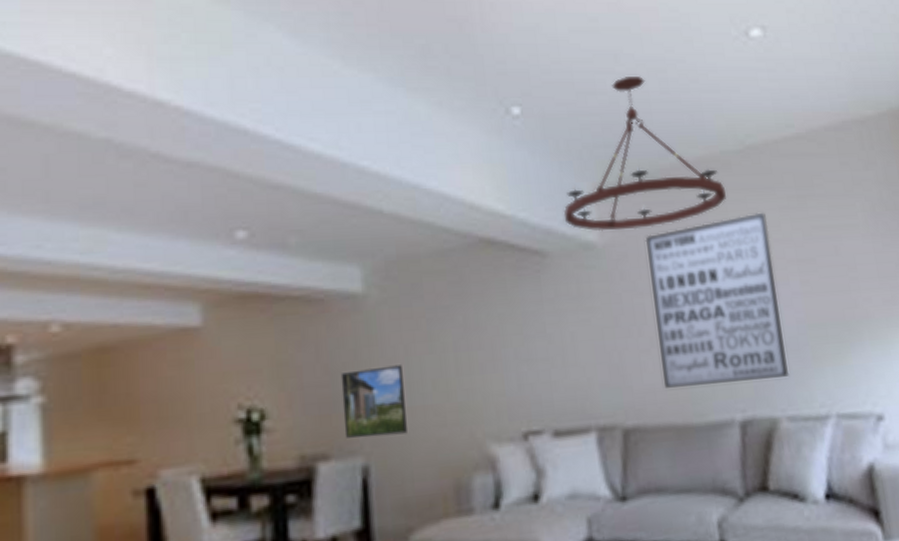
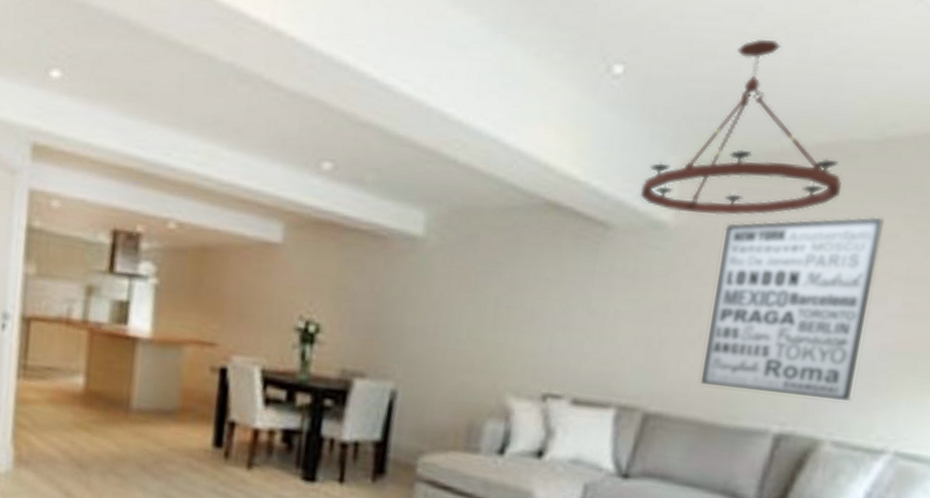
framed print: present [340,365,407,438] -> none [382,306,444,371]

